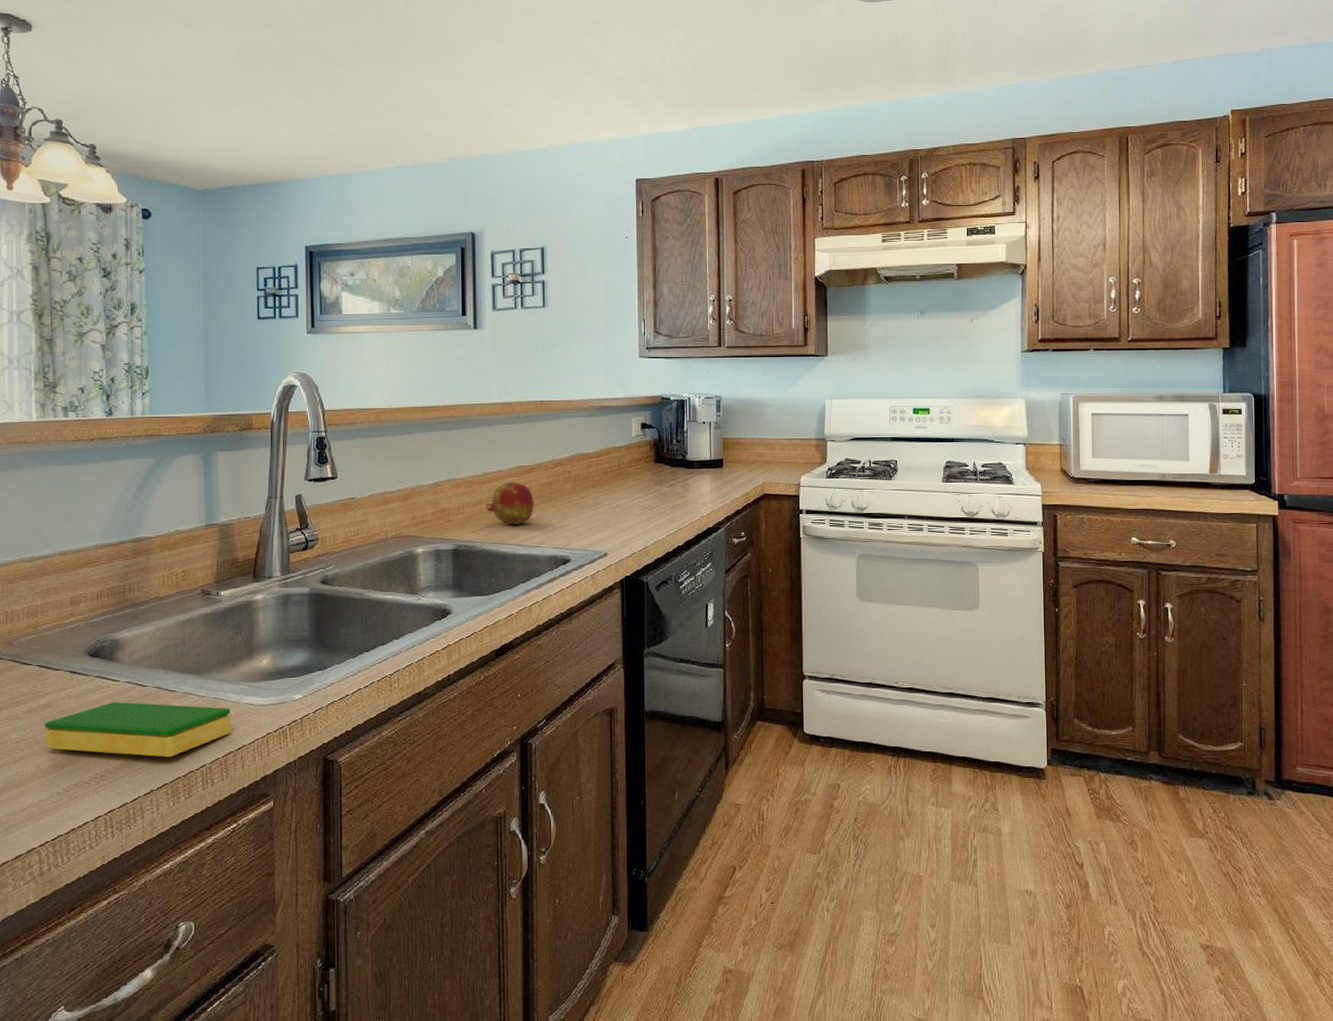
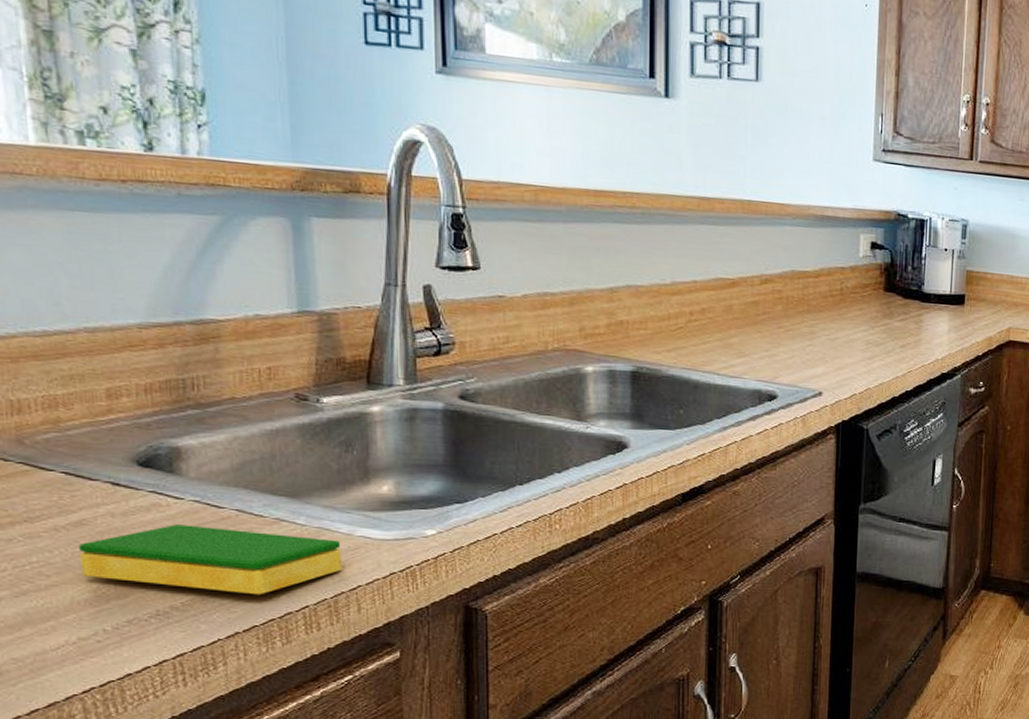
fruit: present [485,482,534,525] -> none [674,296,736,349]

